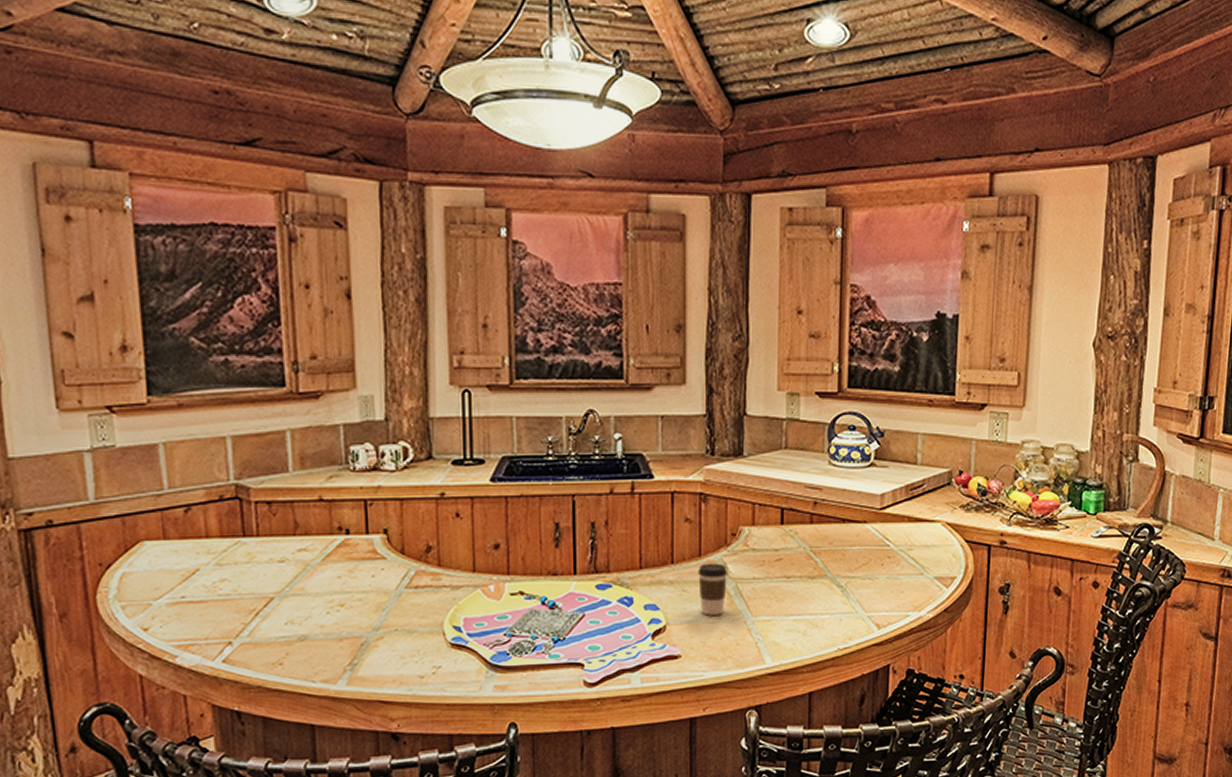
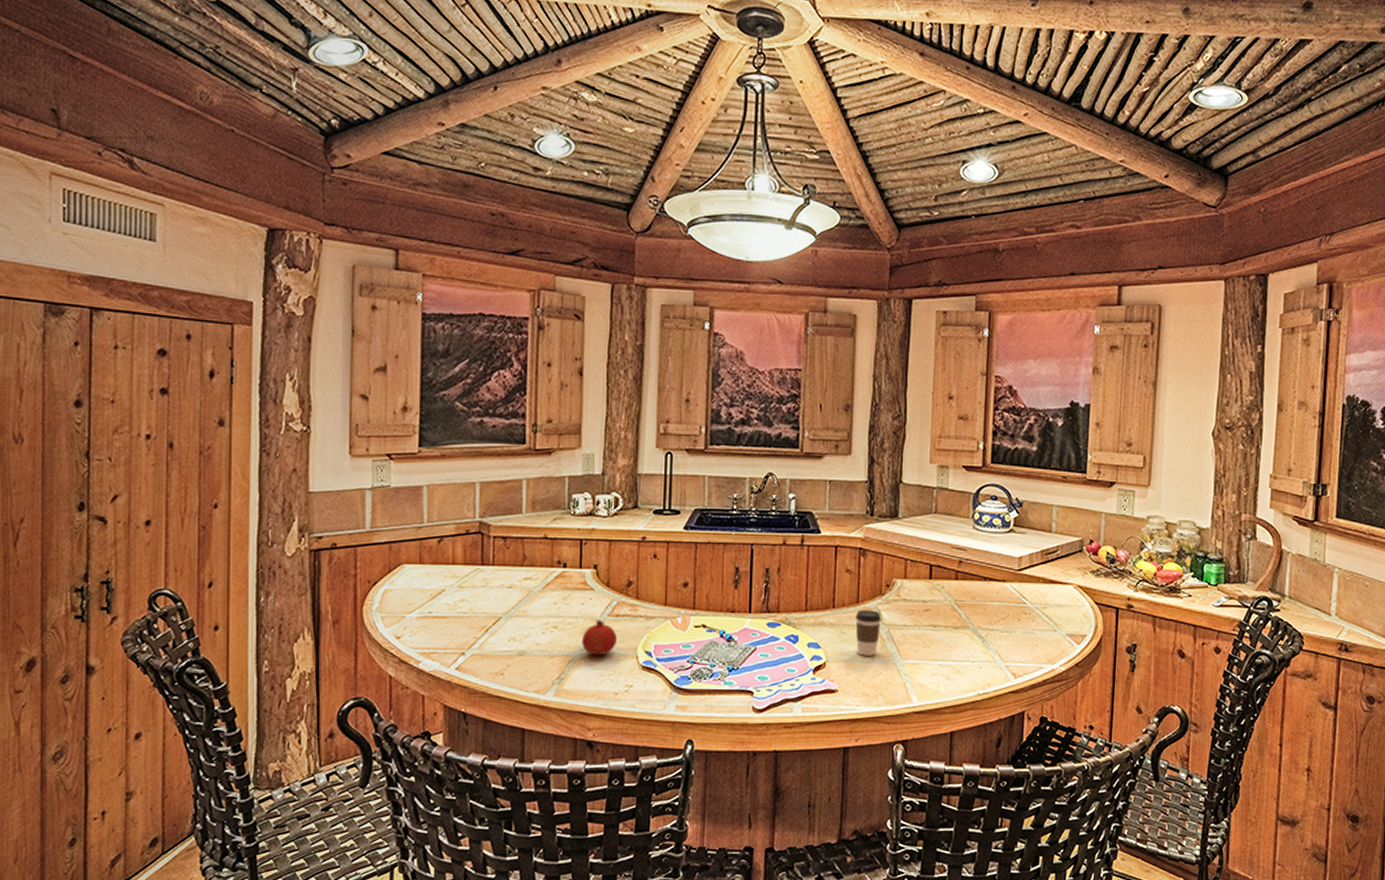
fruit: none [376,593,419,636] -> present [582,620,618,656]

